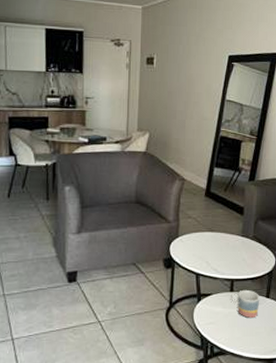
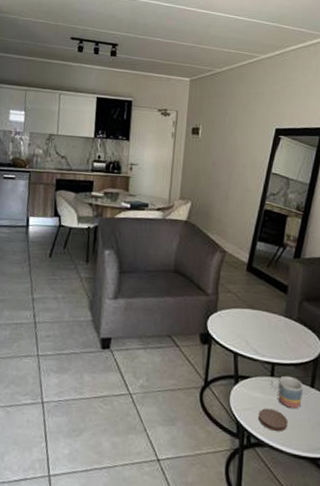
coaster: none [220,320,246,341] -> present [258,408,287,432]

